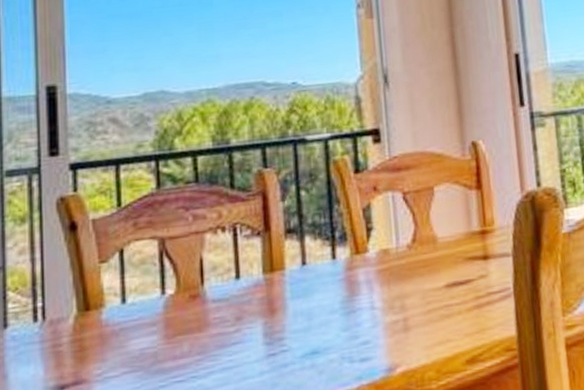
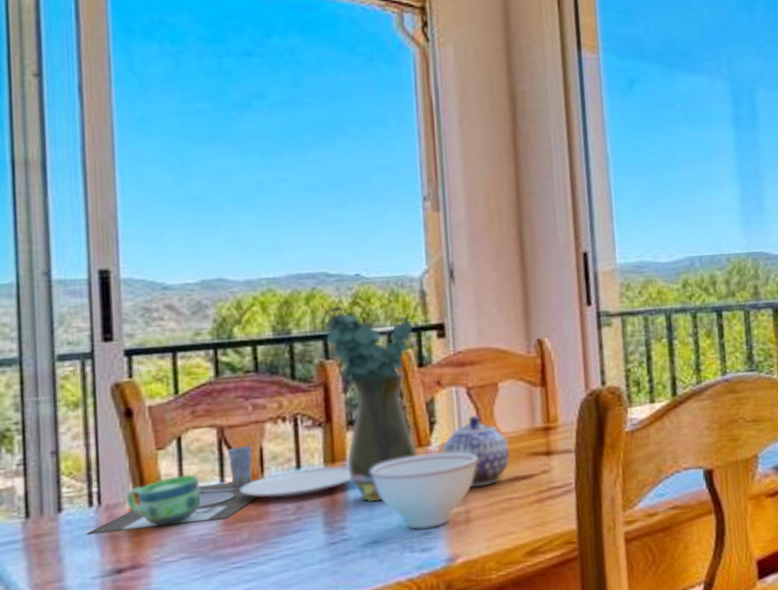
place setting: none [30,257,198,351] -> present [86,446,258,535]
cup: none [69,286,142,340] -> present [126,474,201,526]
plate: none [180,275,291,310] -> present [240,466,352,498]
vase: none [257,111,355,312] -> present [319,302,417,502]
bowl: none [308,258,415,339] -> present [370,452,478,530]
teapot: none [379,220,448,295] -> present [442,415,511,488]

